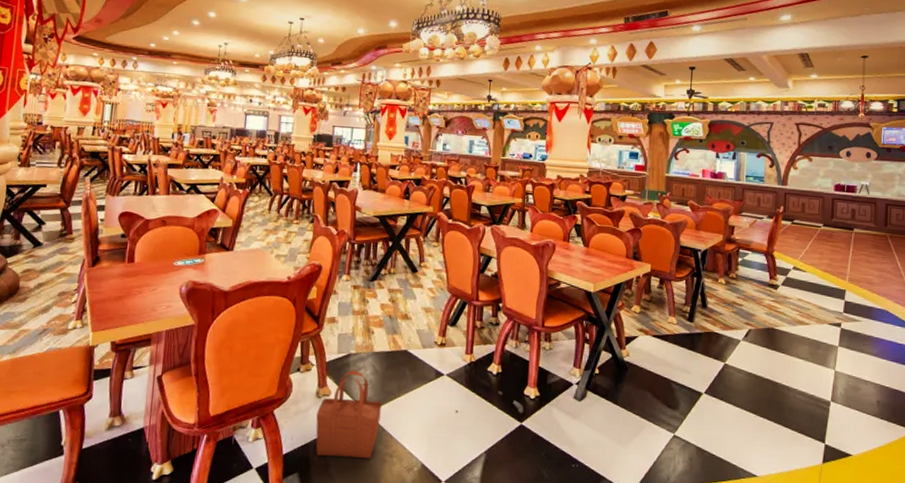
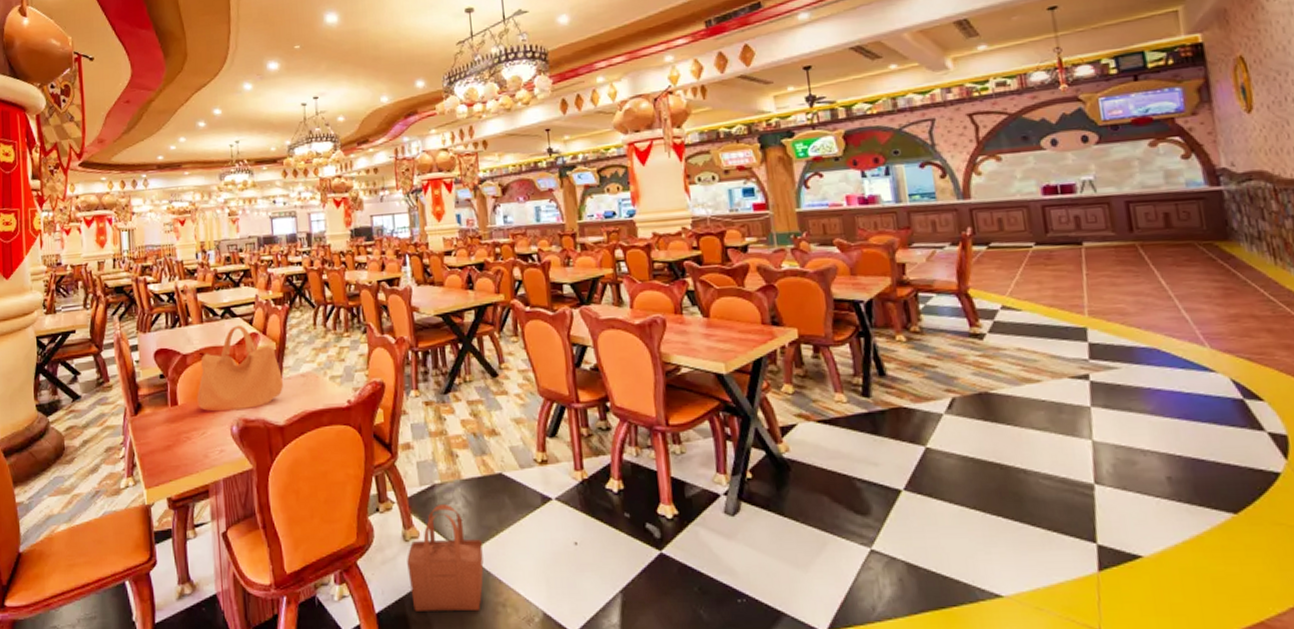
handbag: none [152,200,234,274] -> present [197,324,283,412]

